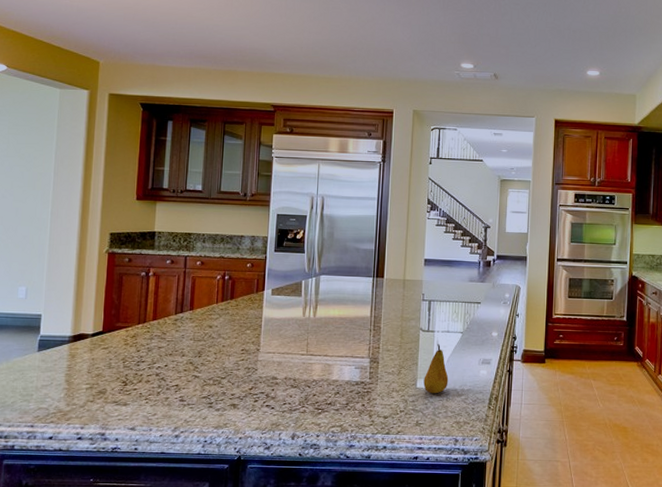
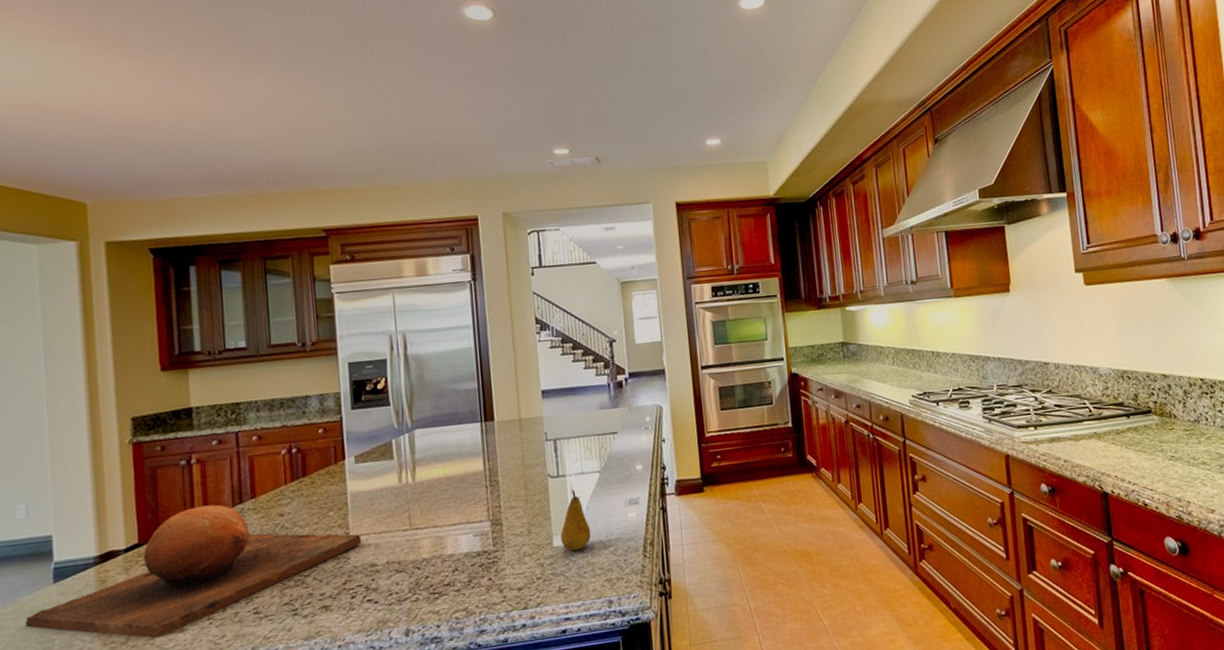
chopping board: none [13,310,269,407] -> present [25,504,362,639]

